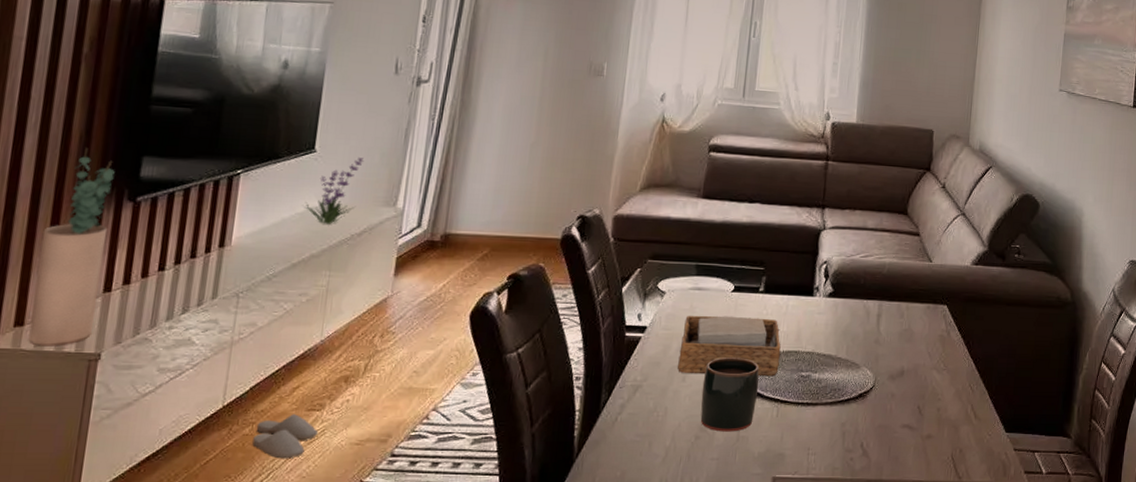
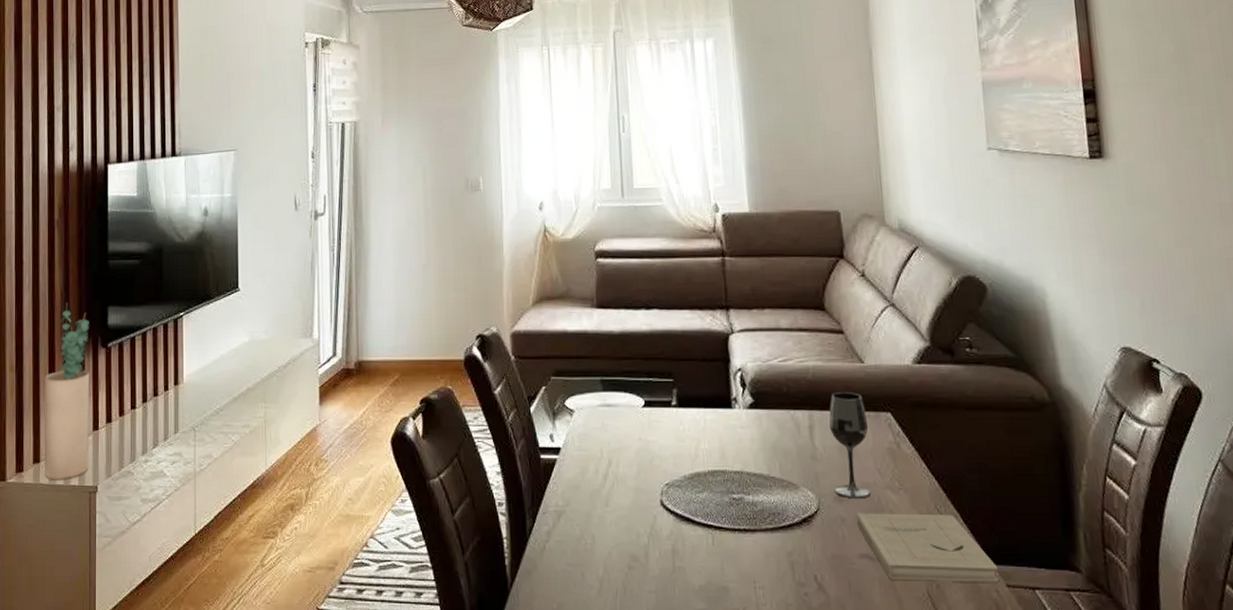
slippers: present [252,414,319,459] -> none [223,542,275,585]
plant: present [304,158,365,226] -> none [237,293,281,359]
napkin holder: present [678,315,781,377] -> none [598,433,707,500]
mug: present [700,357,759,432] -> none [627,479,688,562]
wine glass: none [890,286,927,378] -> present [828,392,872,499]
book: none [904,389,1010,448] -> present [856,513,1000,584]

